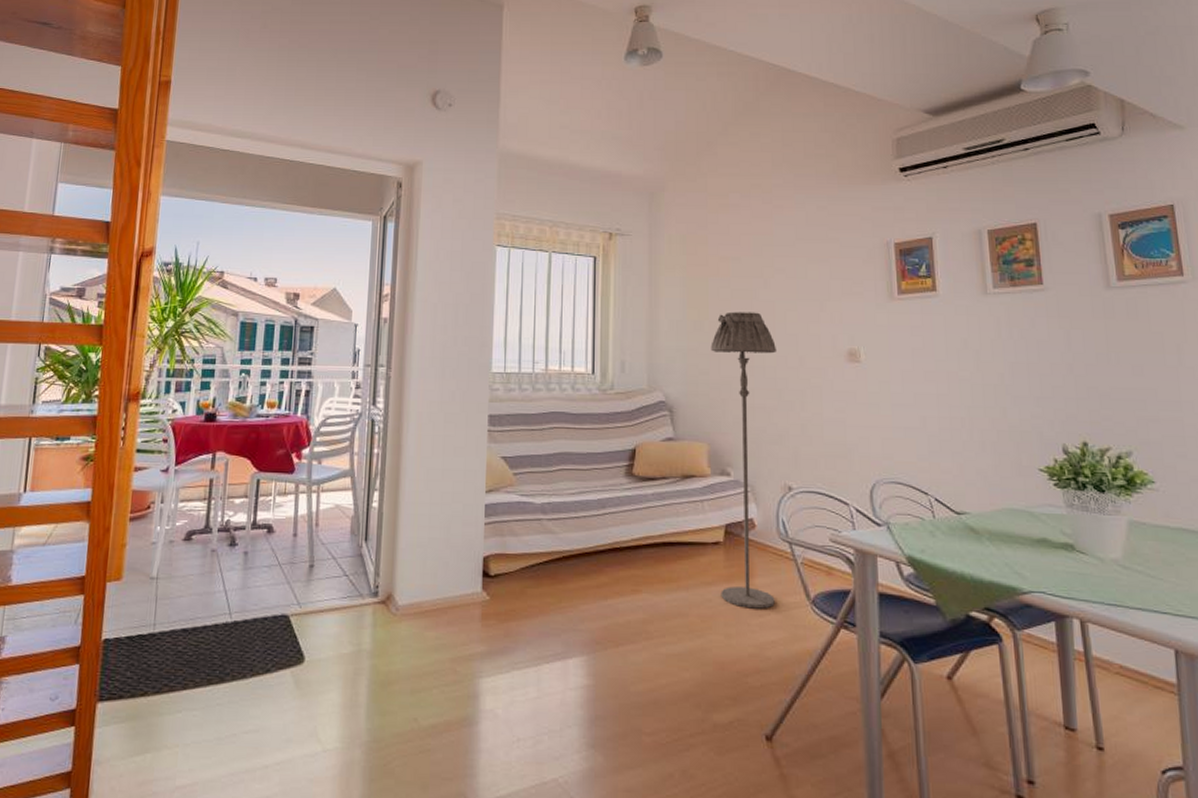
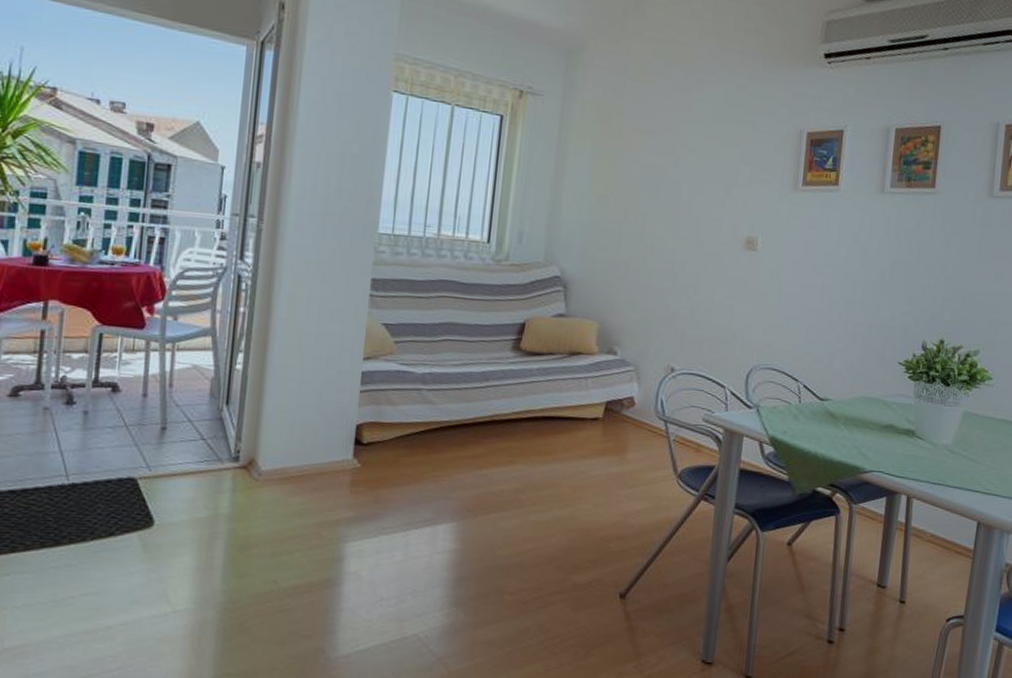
floor lamp: present [710,311,777,609] -> none [594,188,679,482]

